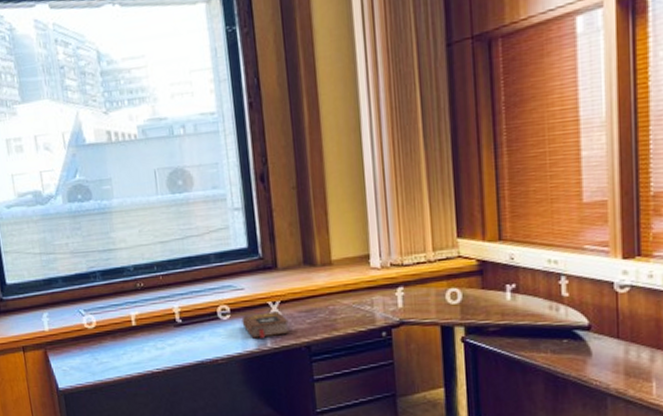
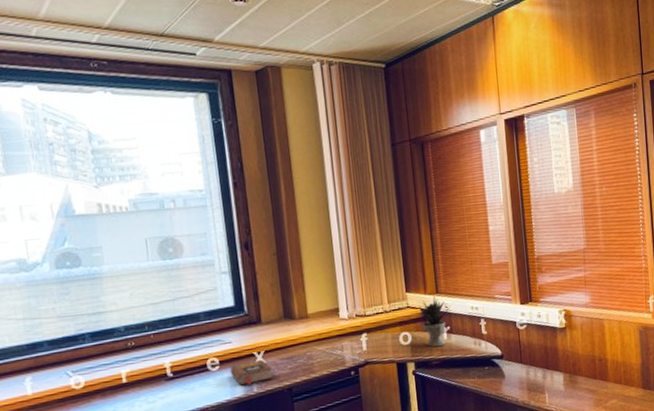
potted plant: none [474,243,519,310] -> present [418,295,451,348]

